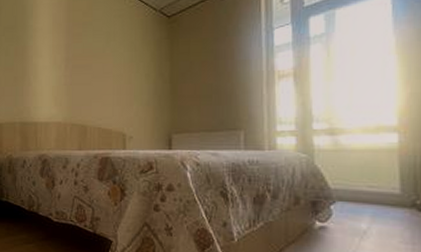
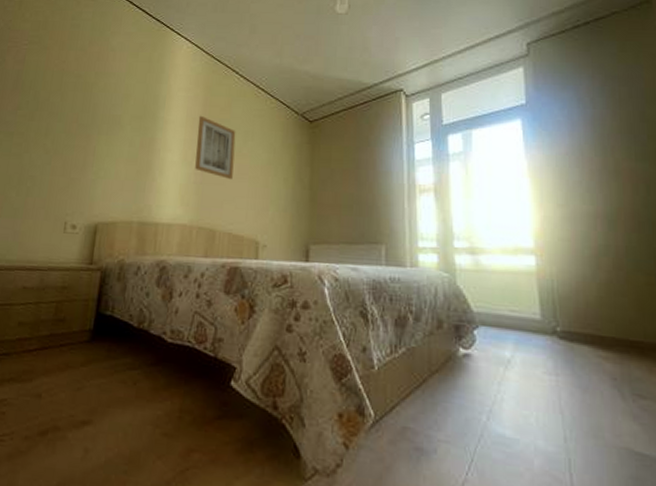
wall art: none [63,20,99,79] -> present [195,115,236,179]

